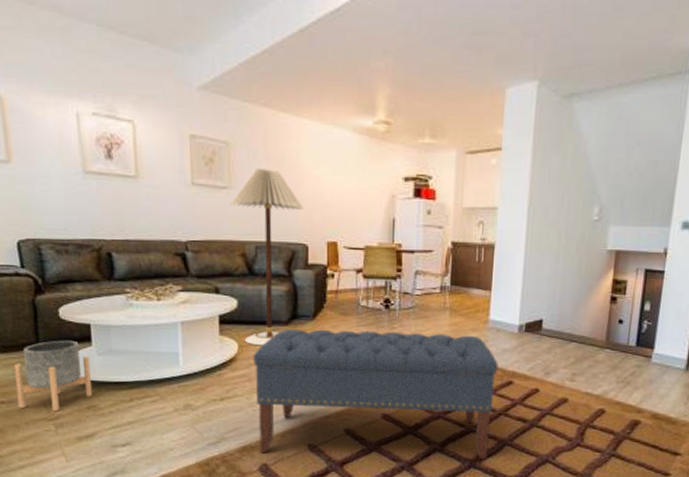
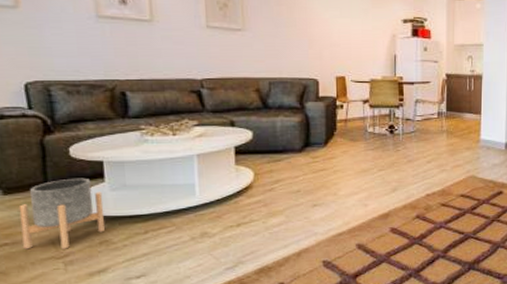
floor lamp: present [230,169,304,346] -> none [245,13,314,173]
bench: present [253,329,499,459] -> none [268,153,490,272]

